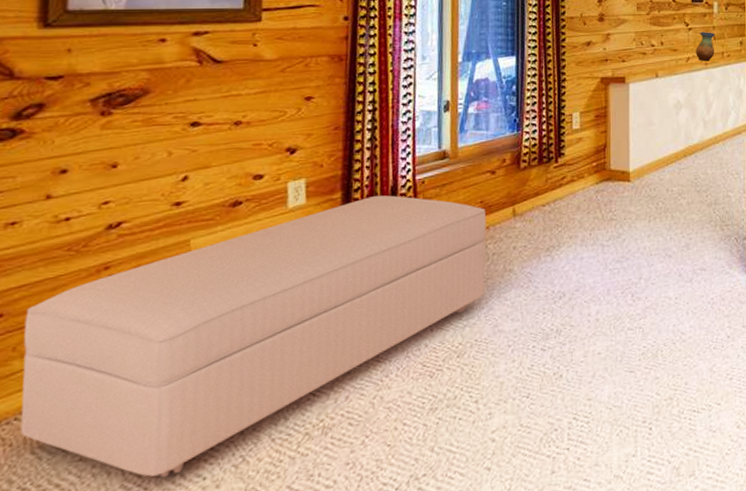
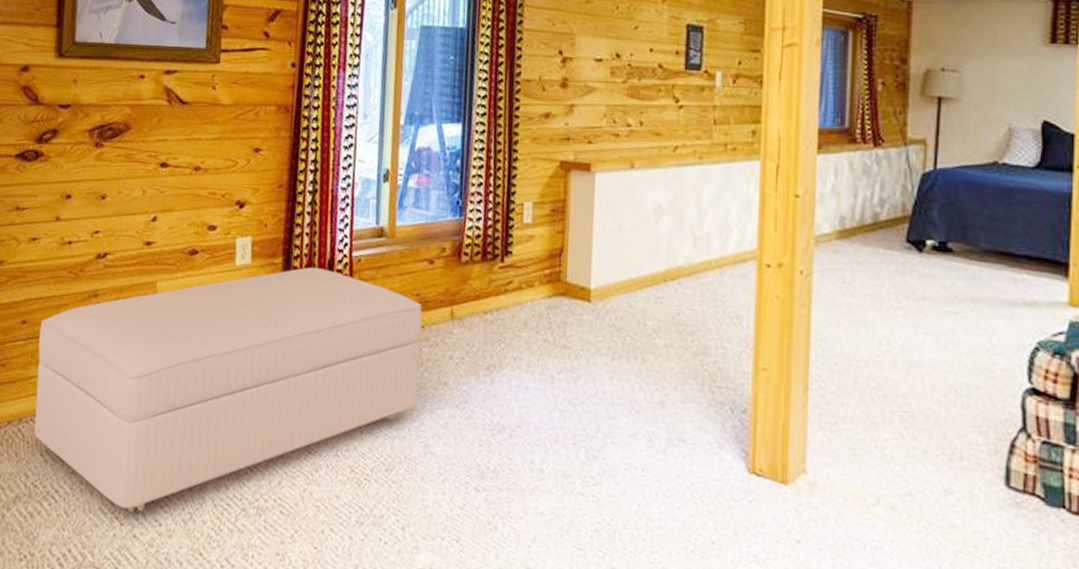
vase: present [696,32,716,62] -> none [687,112,717,155]

